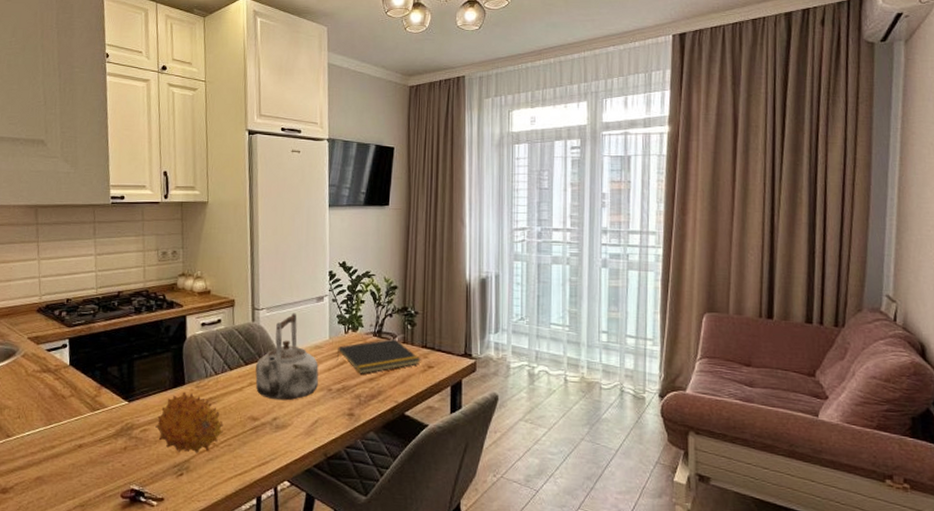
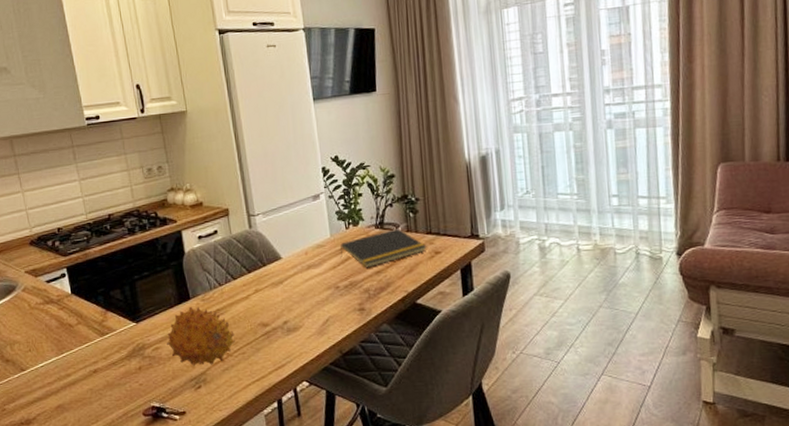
kettle: present [255,313,319,401] -> none [259,215,325,304]

